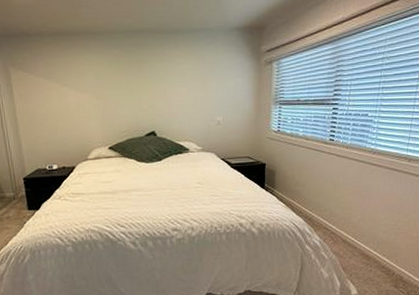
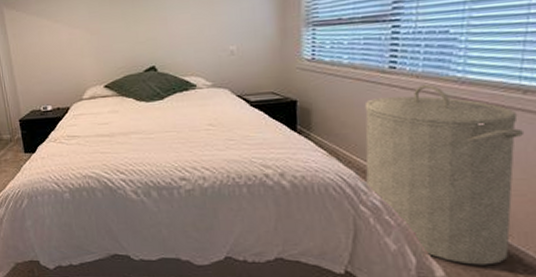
laundry hamper: none [310,153,408,284] -> present [364,84,525,265]

